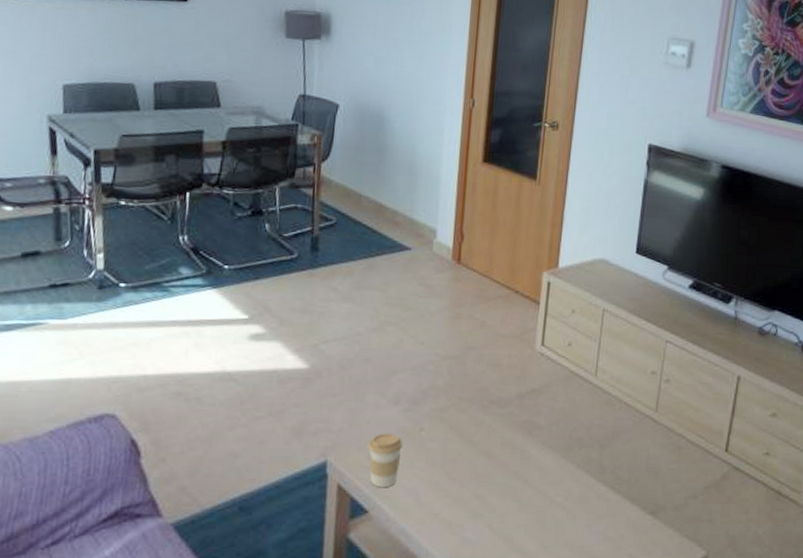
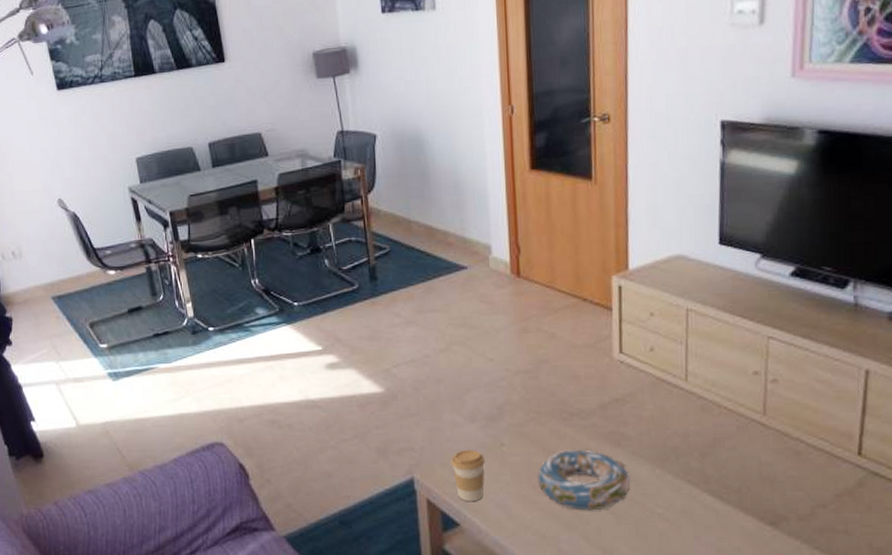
decorative bowl: none [451,437,537,499] -> present [538,449,631,511]

